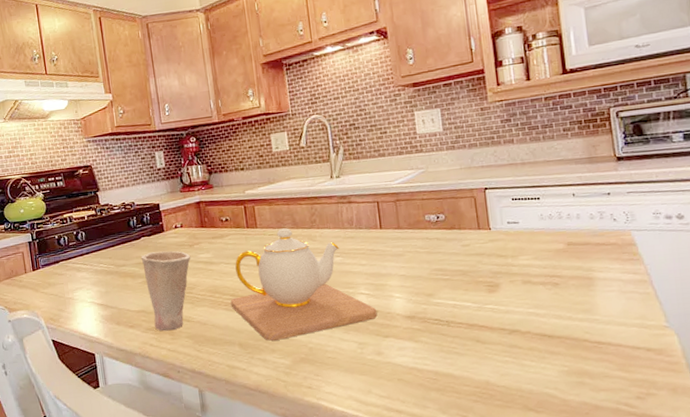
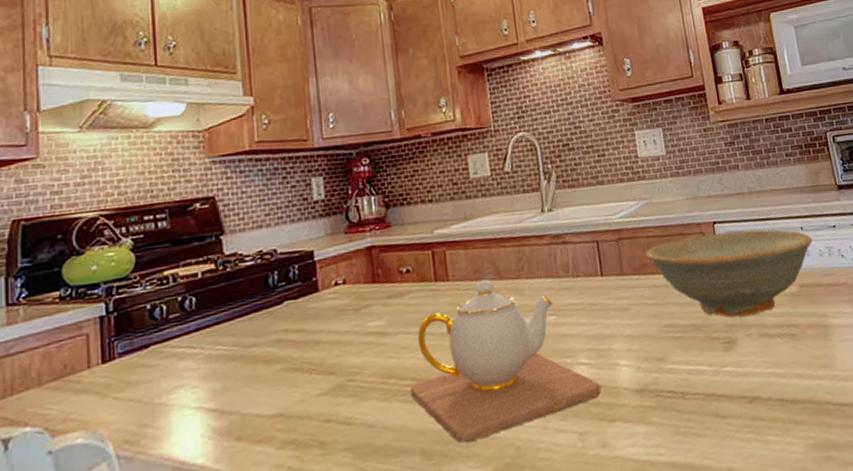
cup: present [141,250,191,331] -> none [281,318,356,444]
dish: none [420,195,584,267] -> present [645,229,812,318]

